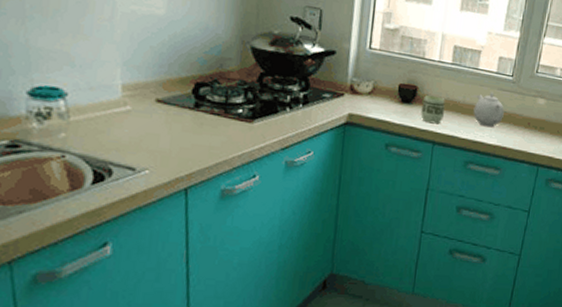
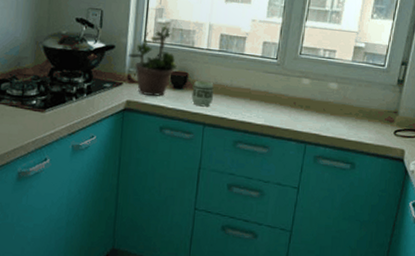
potted plant: none [351,32,407,110] -> present [128,26,178,96]
teapot: present [473,92,504,128] -> none [240,75,270,108]

